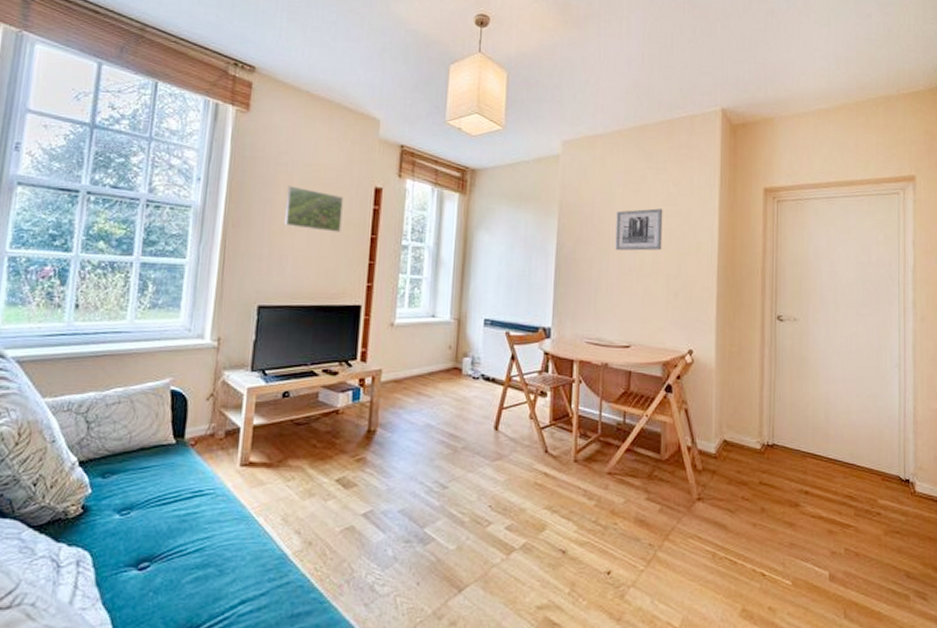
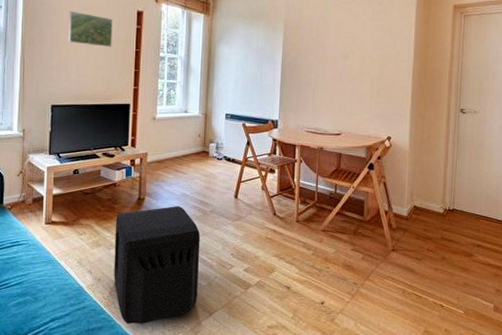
ottoman: none [330,441,449,607] -> present [113,206,201,325]
wall art: present [615,208,663,251] -> none [330,24,369,59]

